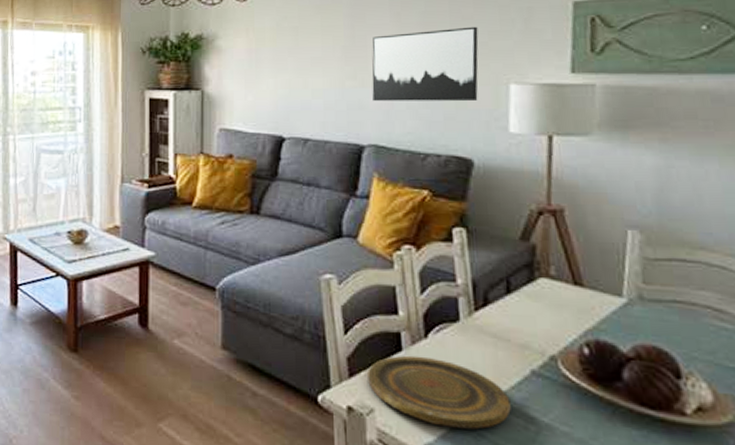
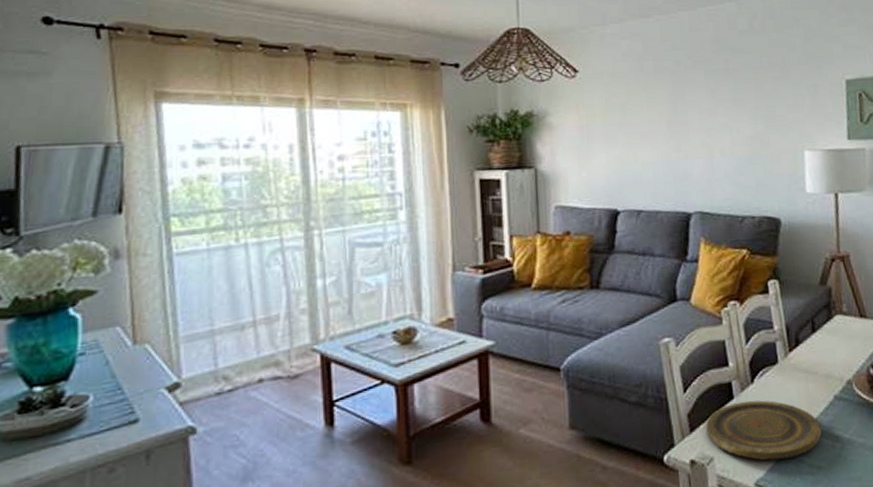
wall art: present [372,26,479,102] -> none [693,101,781,172]

